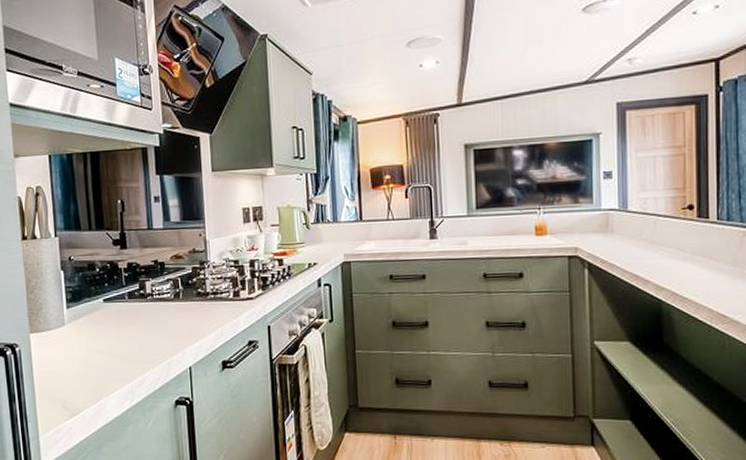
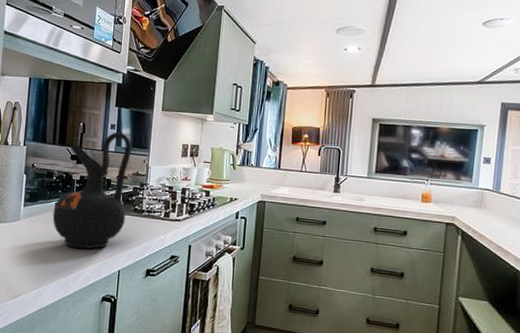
ceramic jug: none [101,204,189,348] -> present [52,131,132,249]

